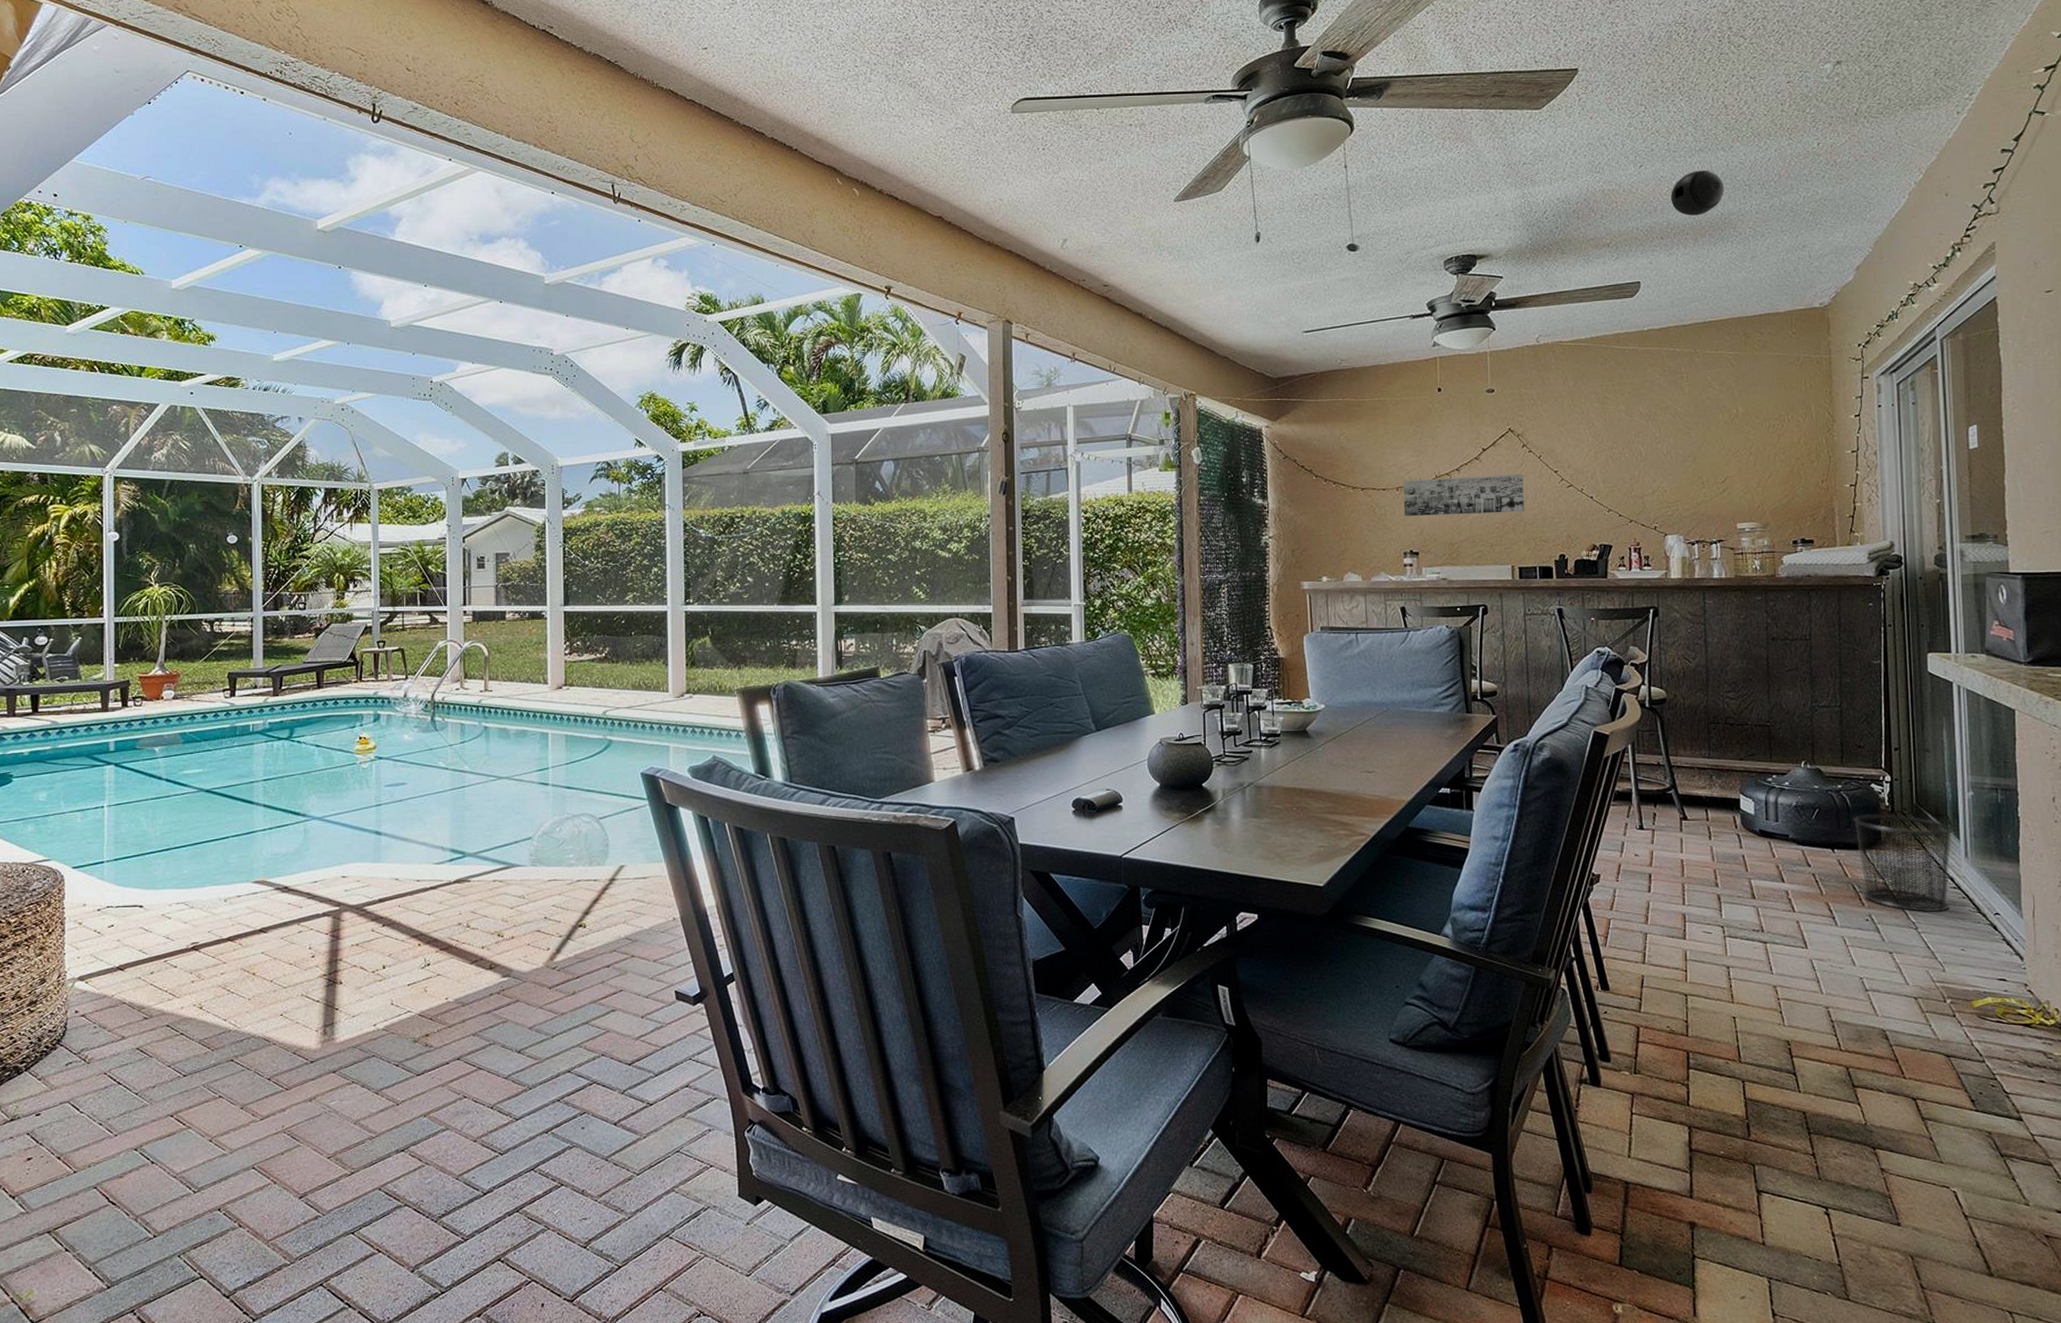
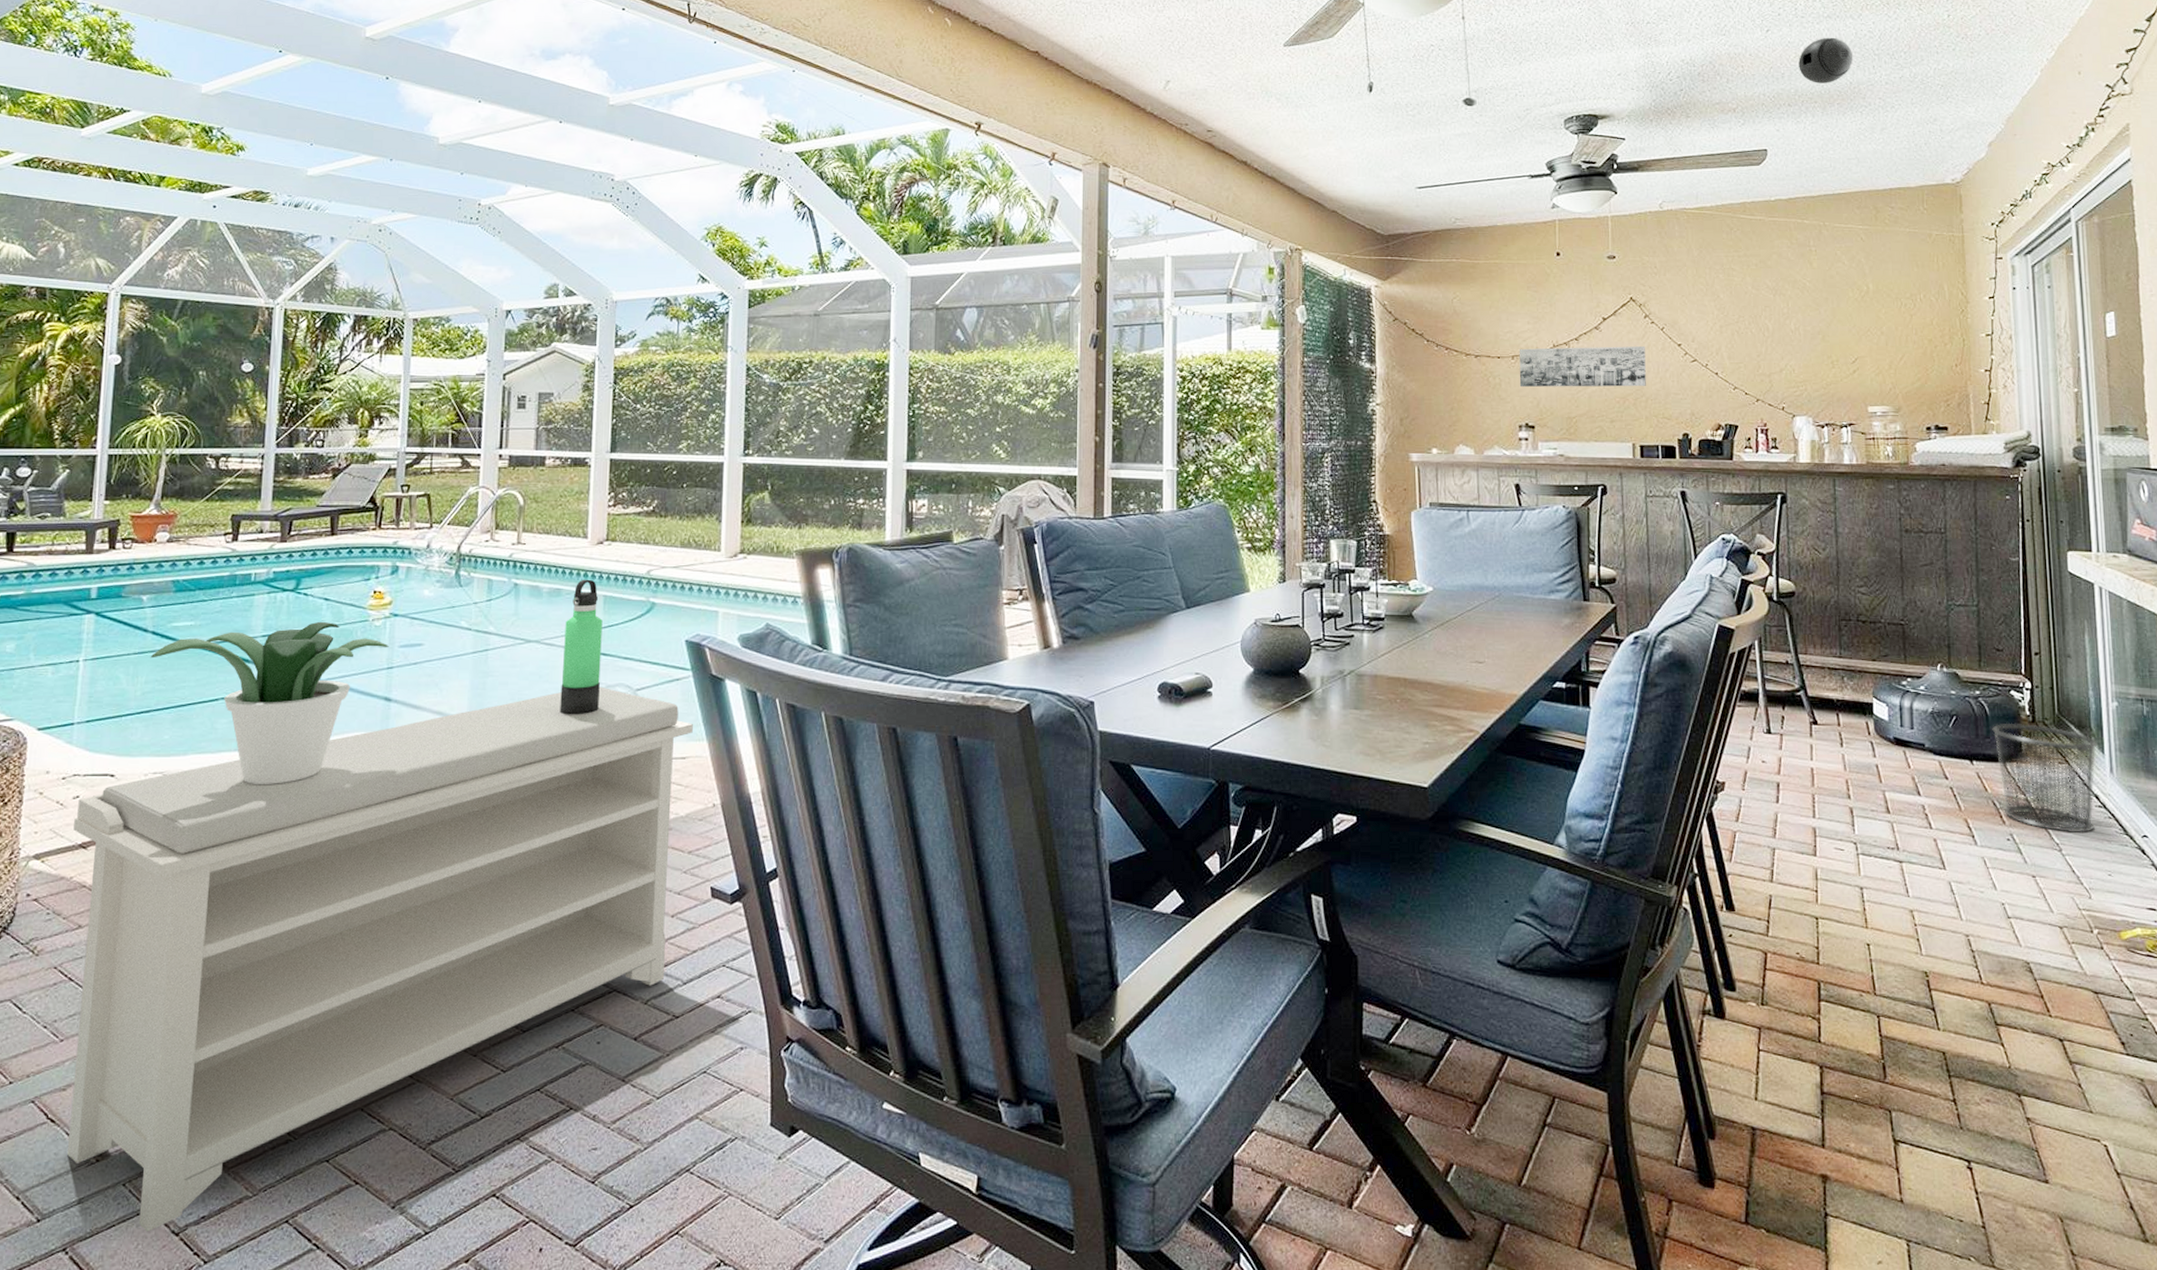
bench: none [111,816,652,1296] -> present [67,686,693,1232]
potted plant: none [166,765,376,911] -> present [150,621,389,784]
thermos bottle: none [531,721,566,843] -> present [560,579,603,715]

